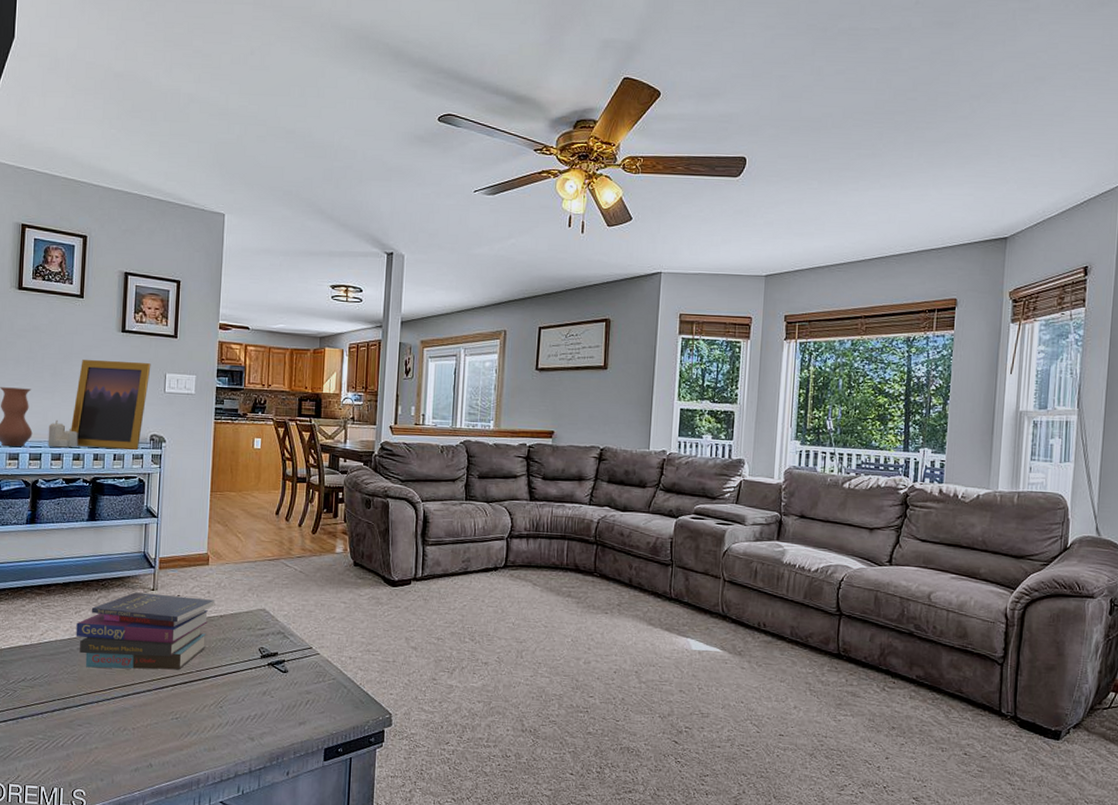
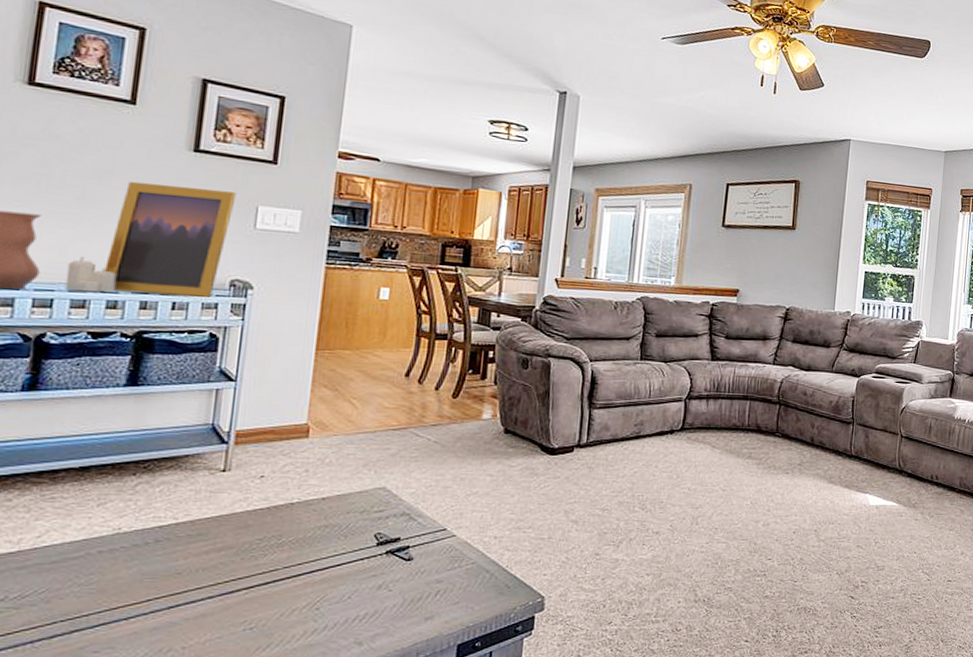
books: present [76,592,216,670] -> none [96,475,316,575]

